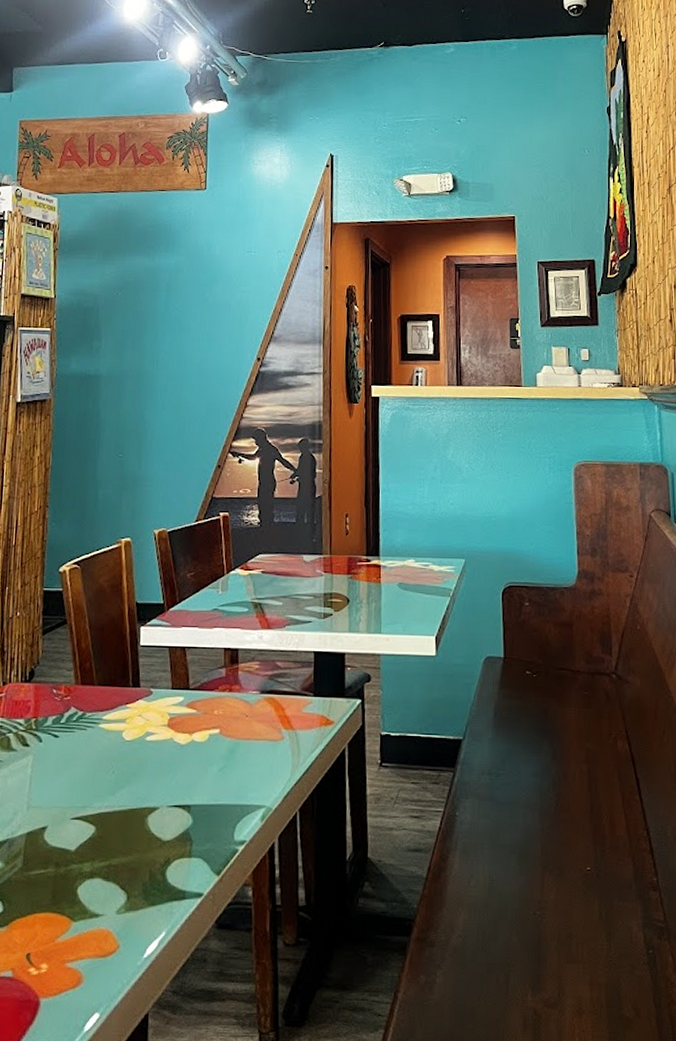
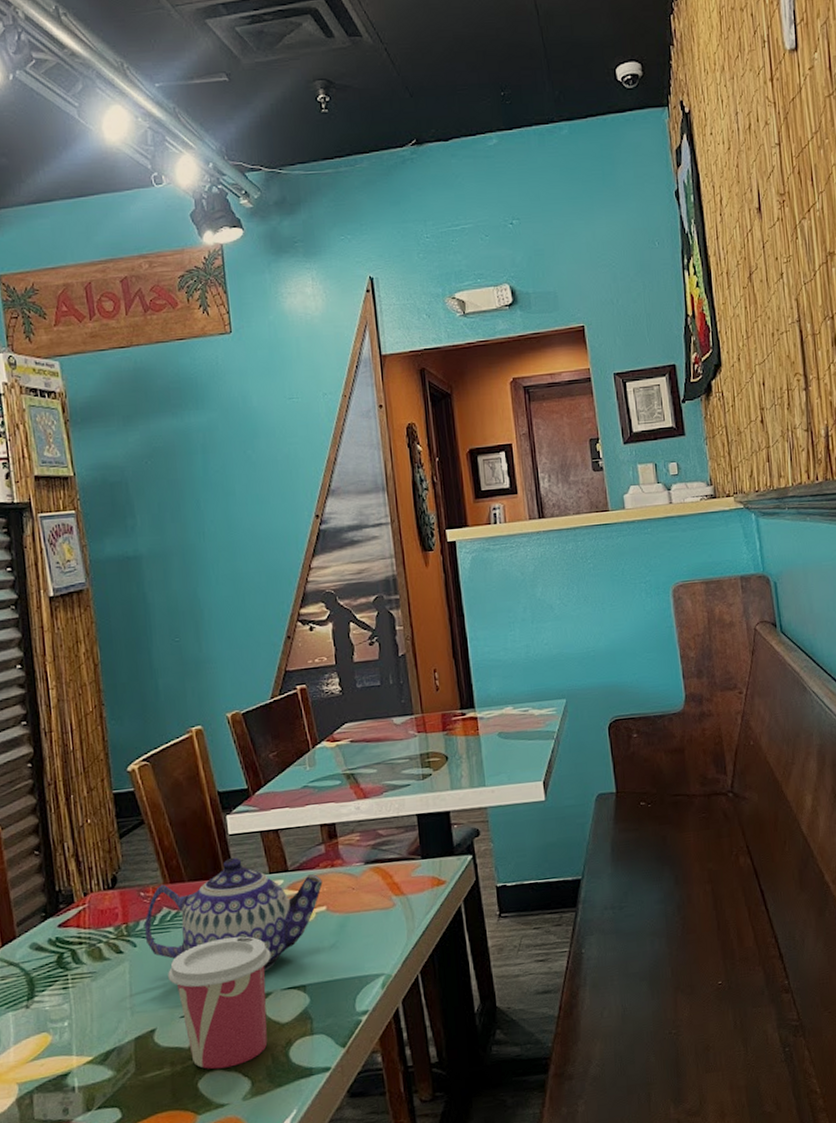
teapot: none [51,668,219,785] -> present [145,857,323,971]
cup: none [66,747,163,877] -> present [168,936,271,1070]

